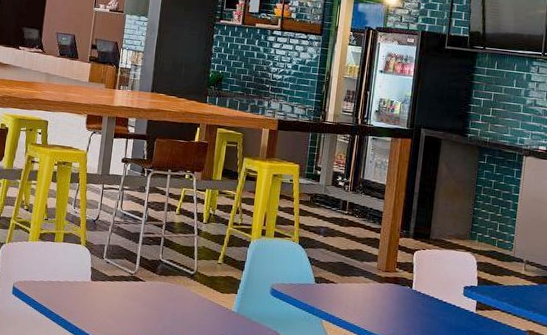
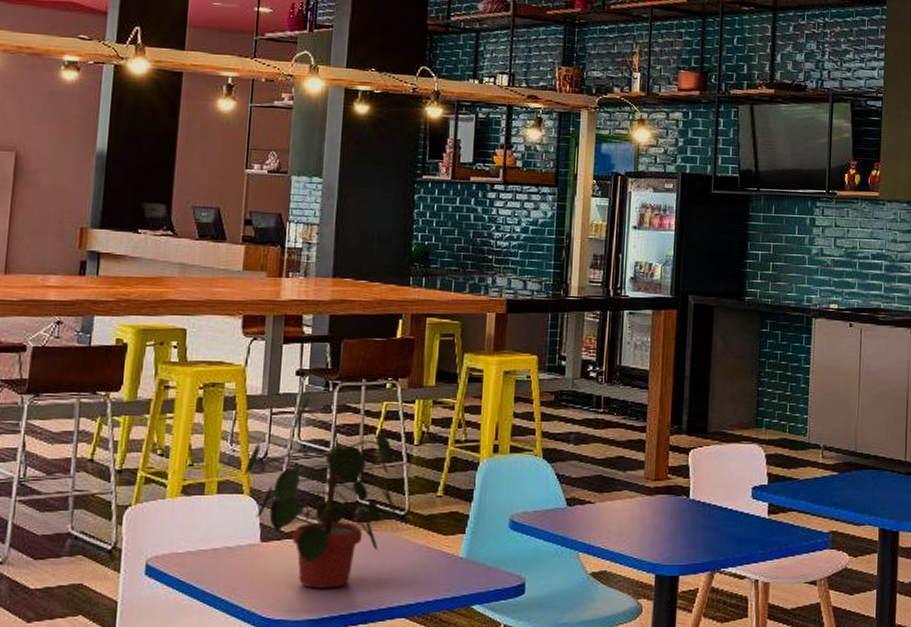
potted plant: none [82,178,188,322] -> present [244,396,397,589]

